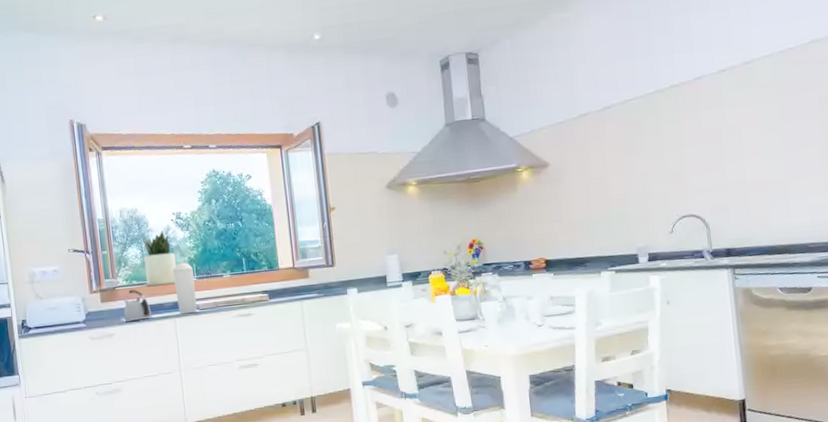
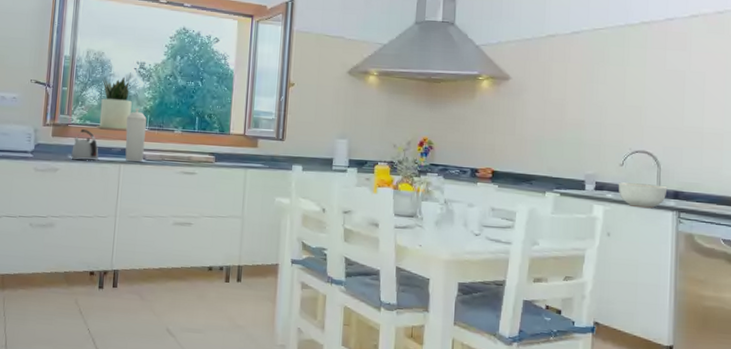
bowl: none [670,245,720,272] -> present [618,182,668,209]

